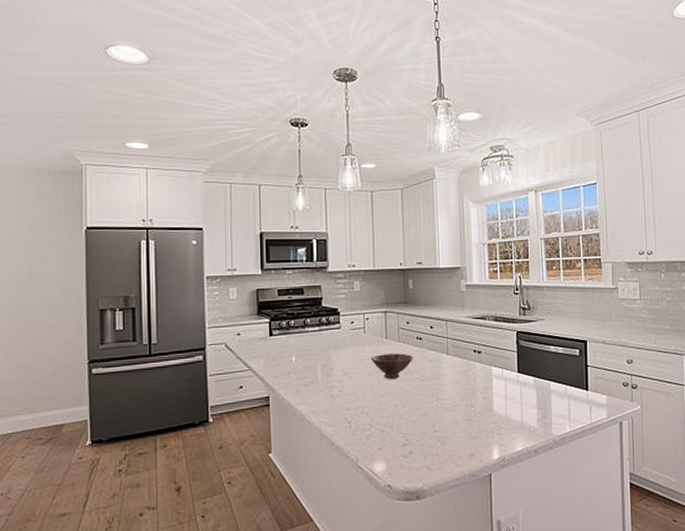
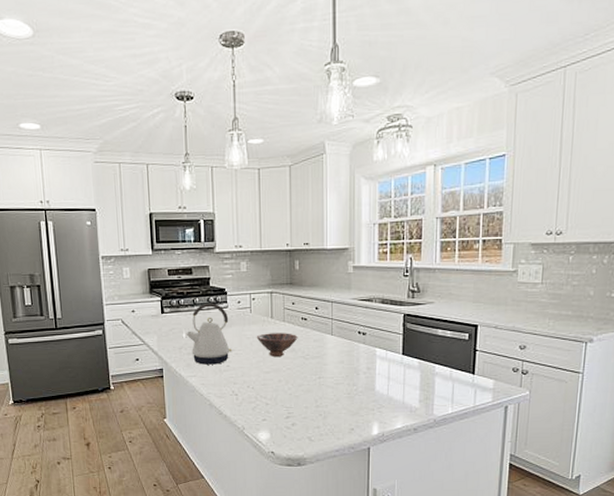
kettle: none [296,323,345,390] -> present [186,303,233,365]

